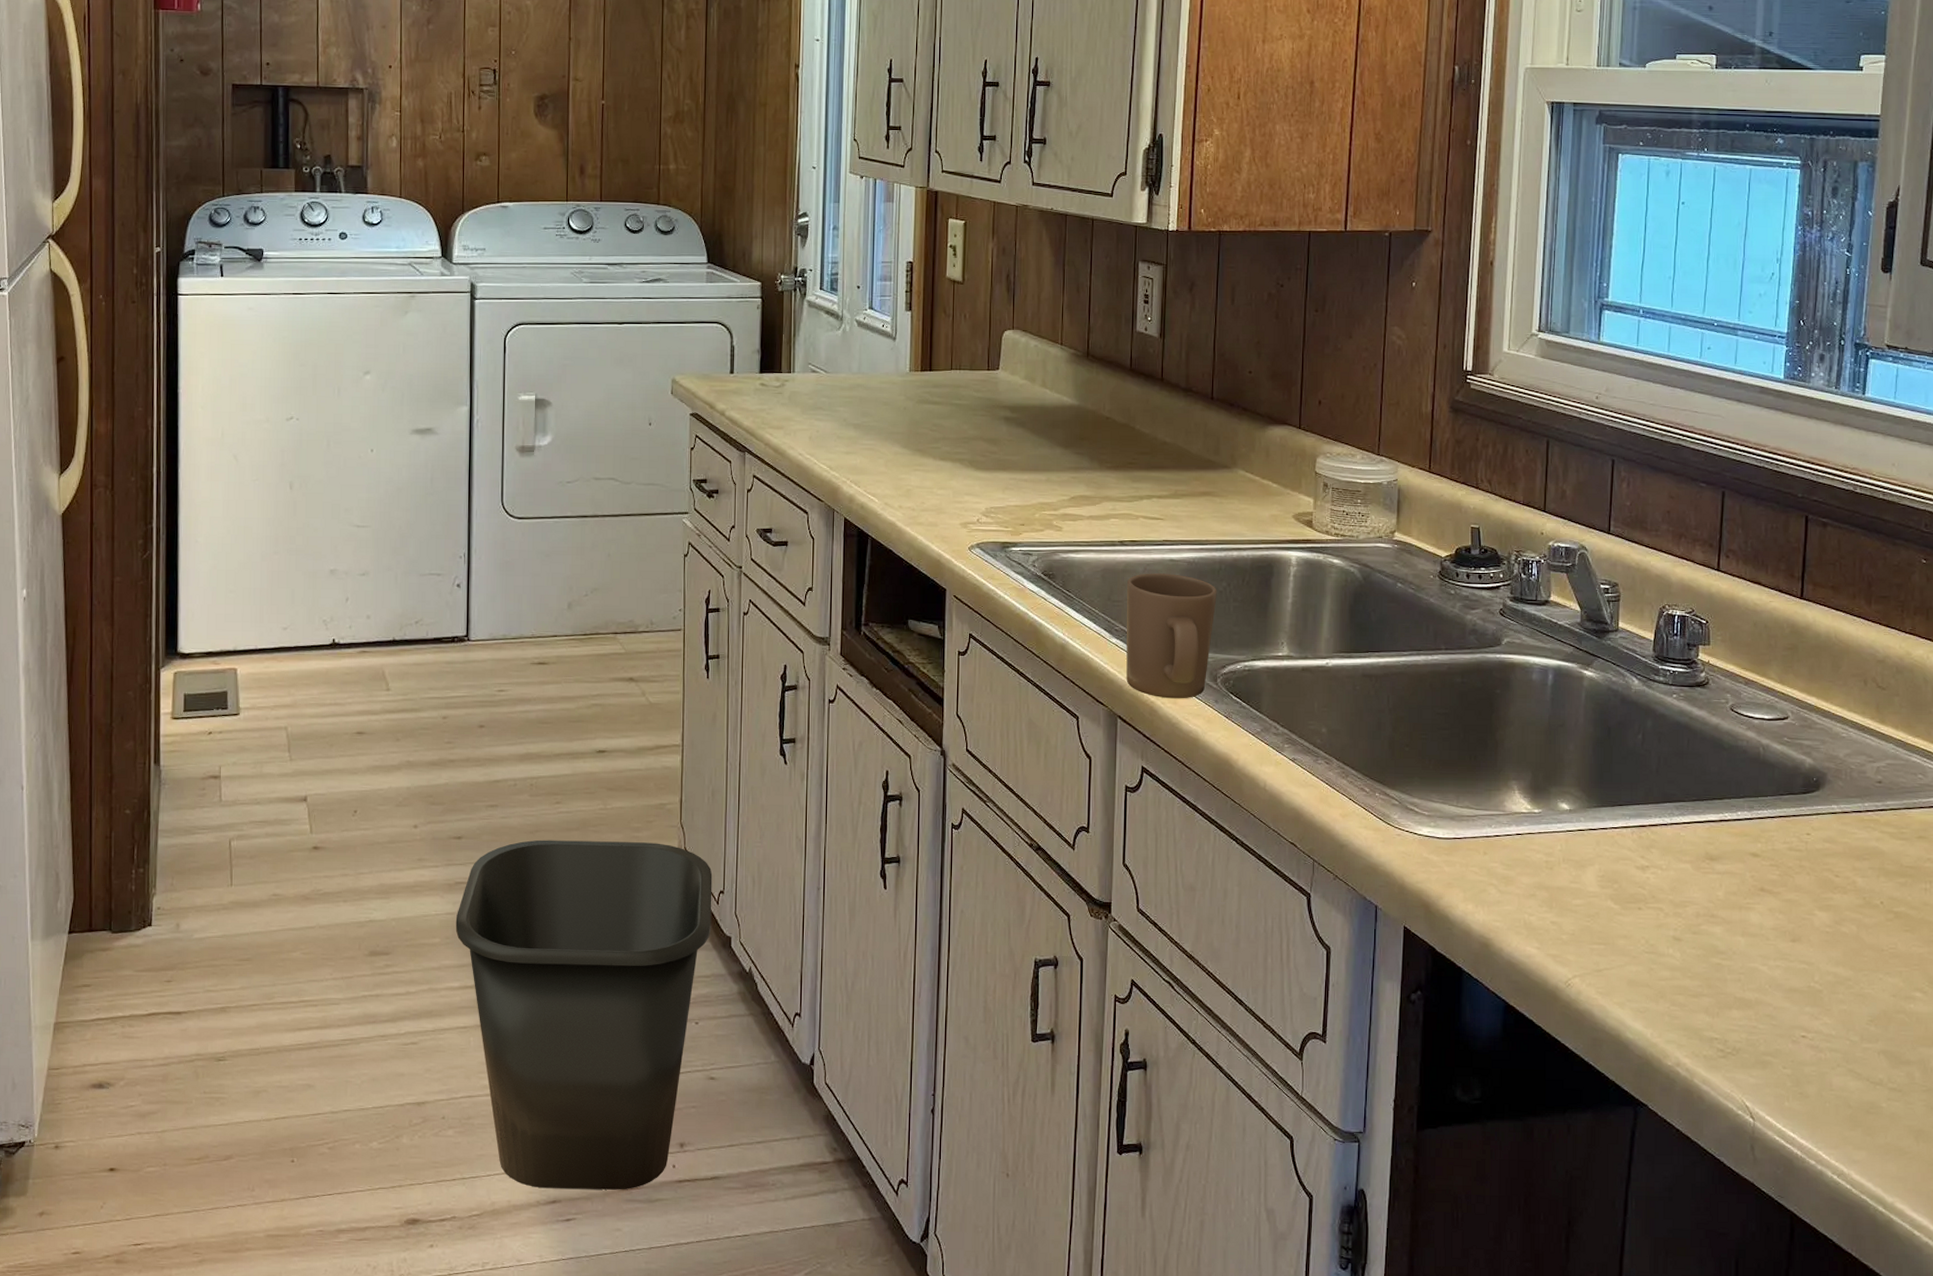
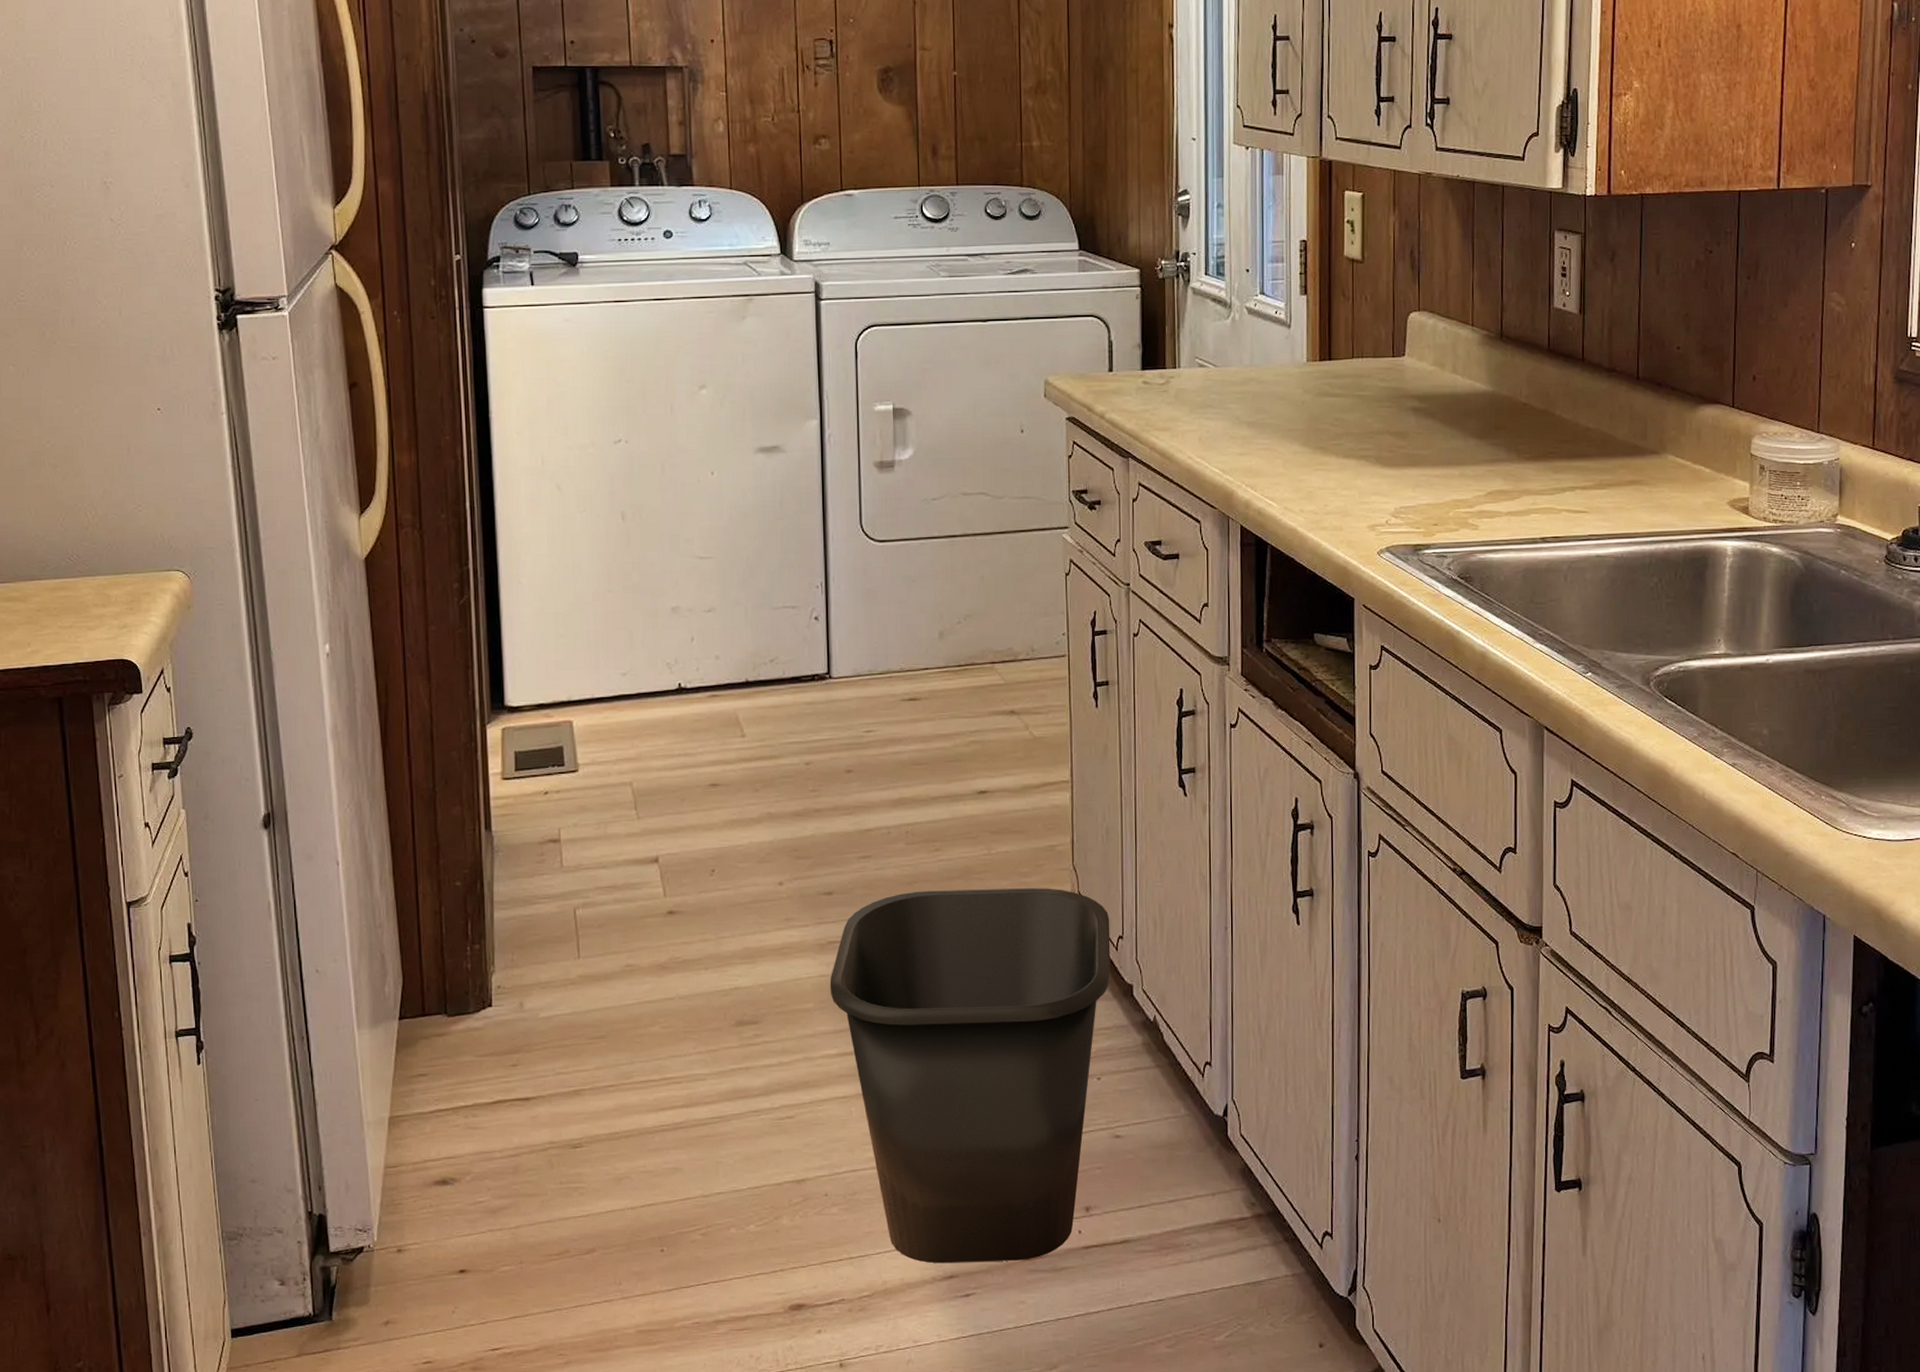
mug: present [1126,573,1217,699] -> none [1550,571,1648,706]

